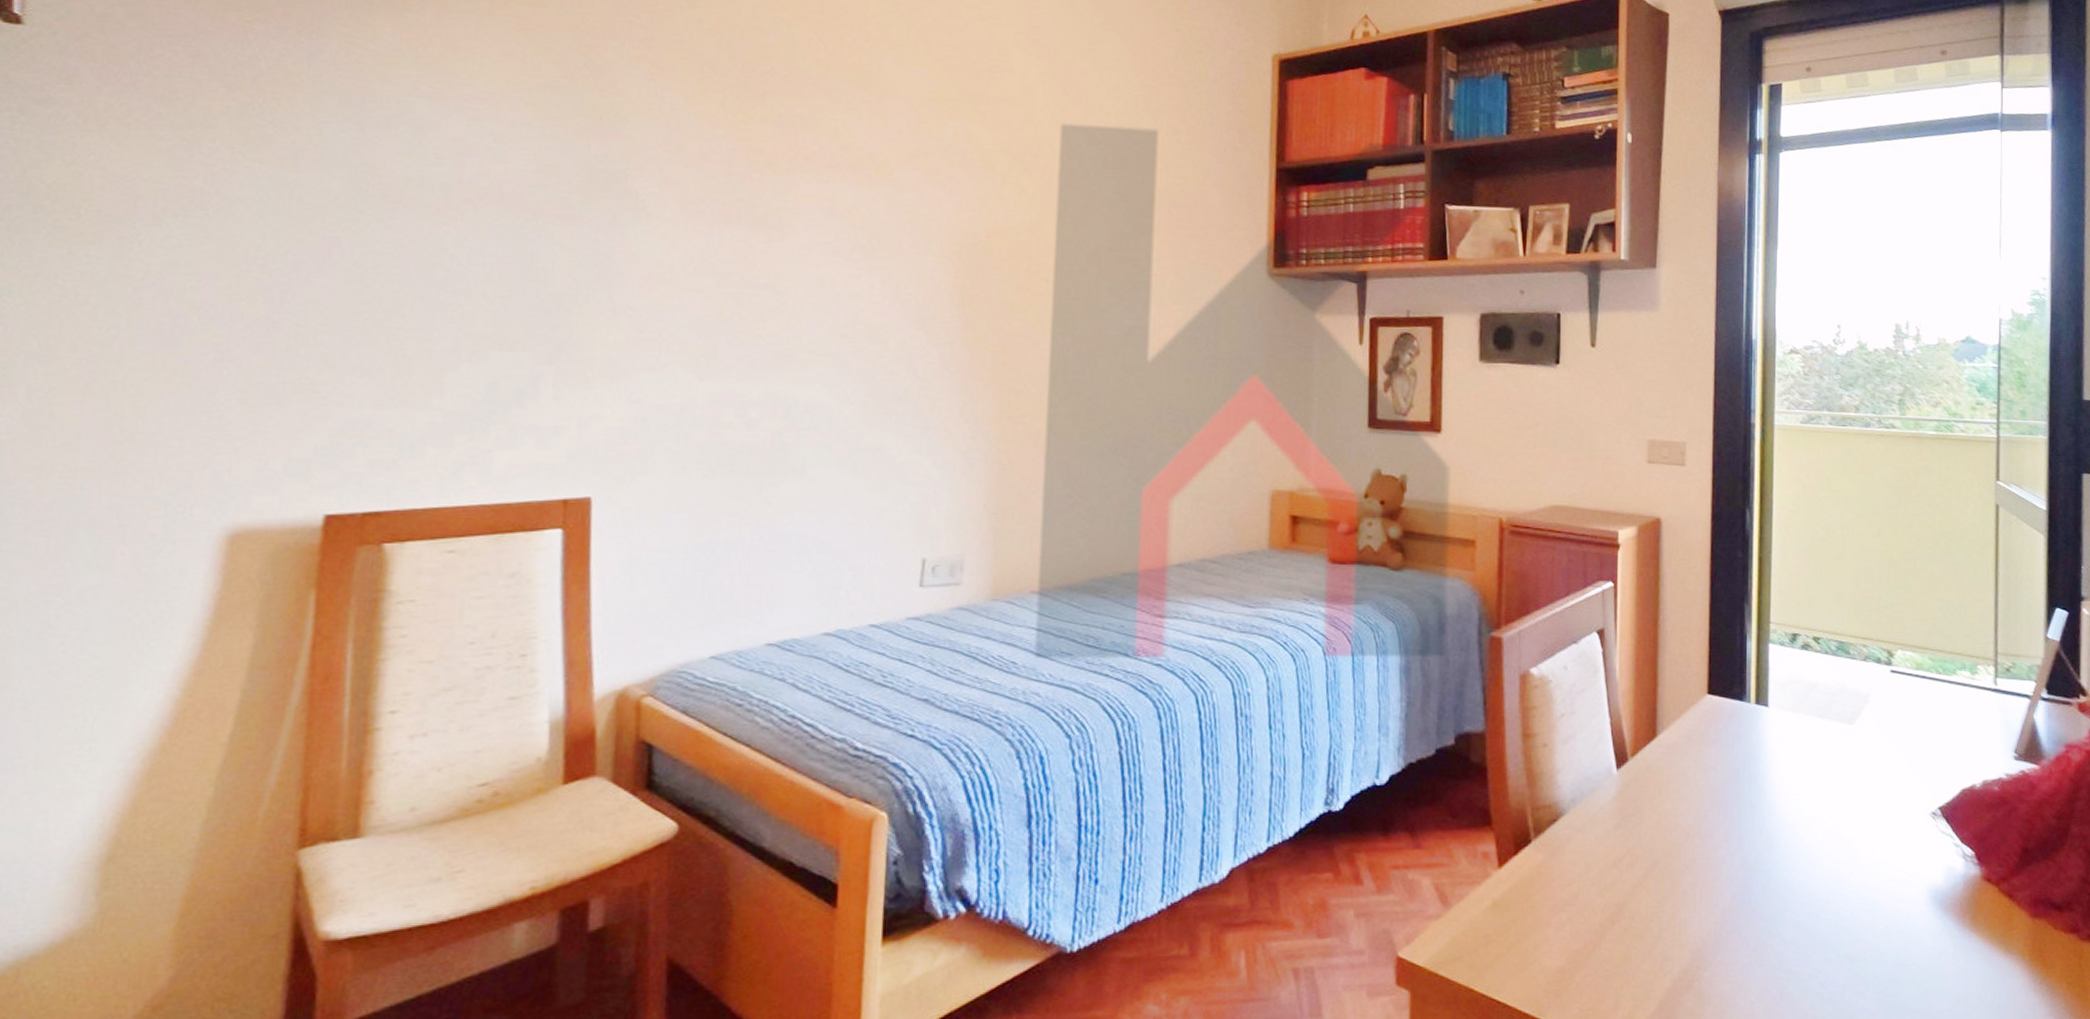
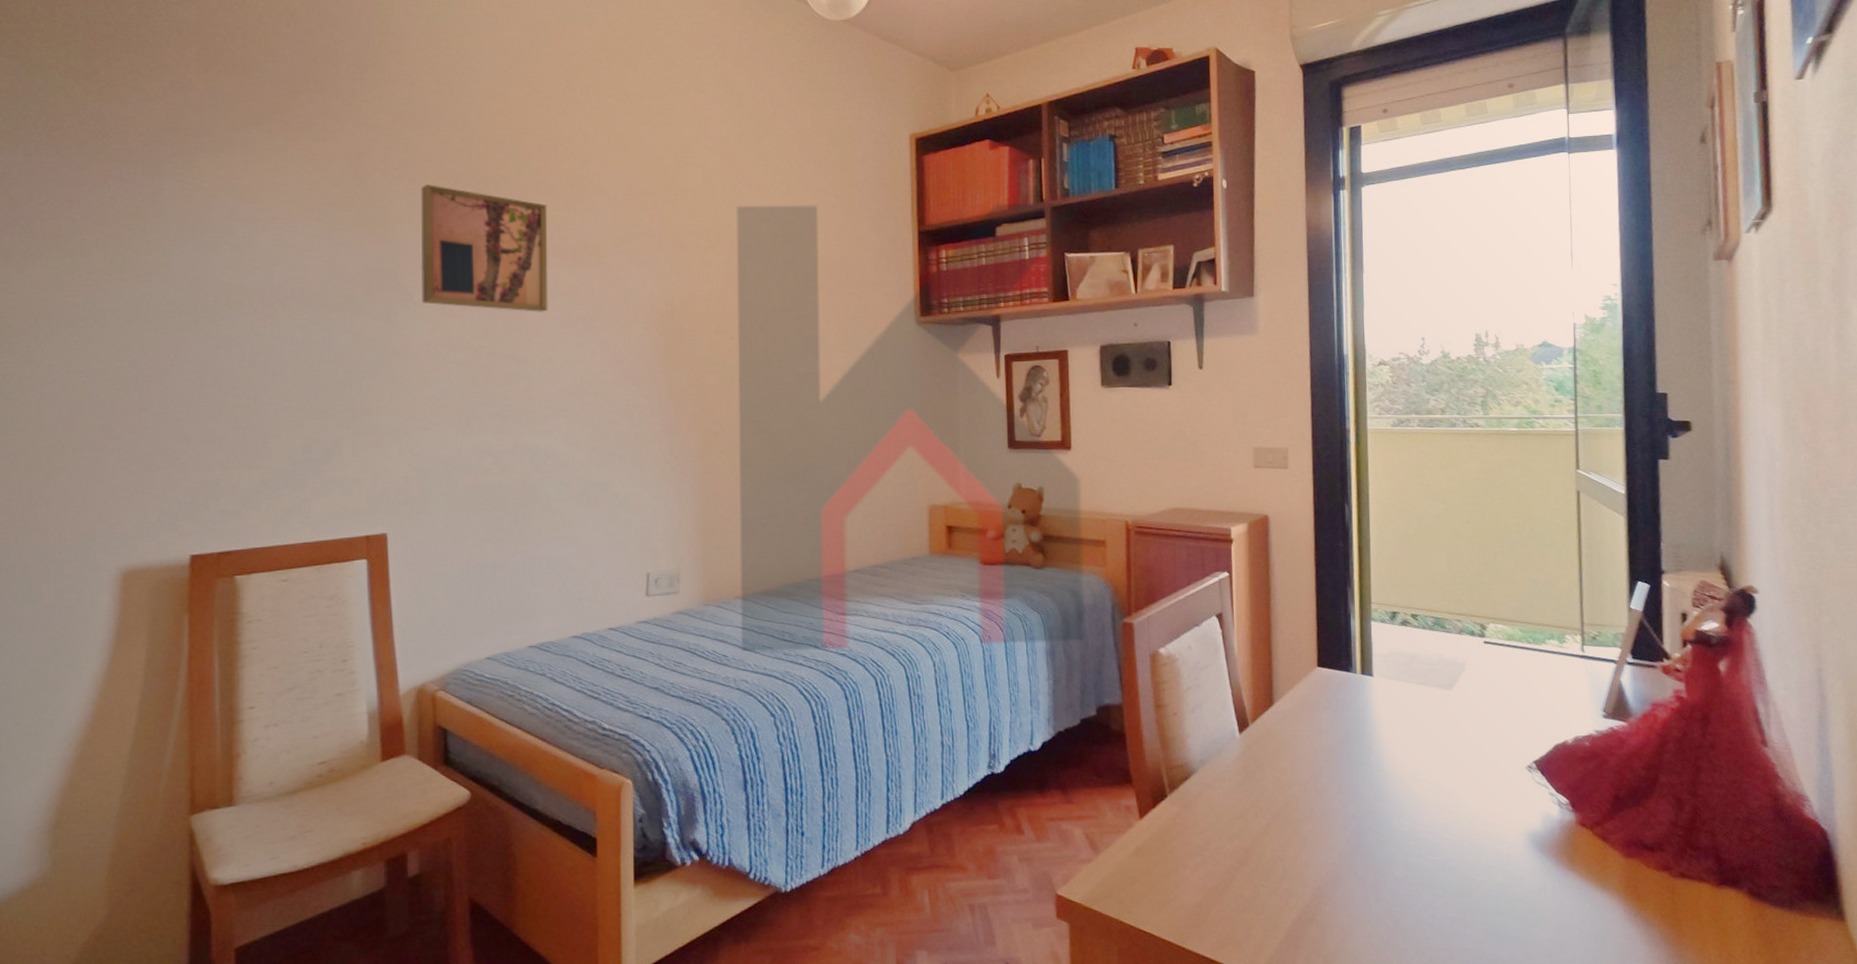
wall art: none [657,70,827,235] -> present [420,185,548,312]

